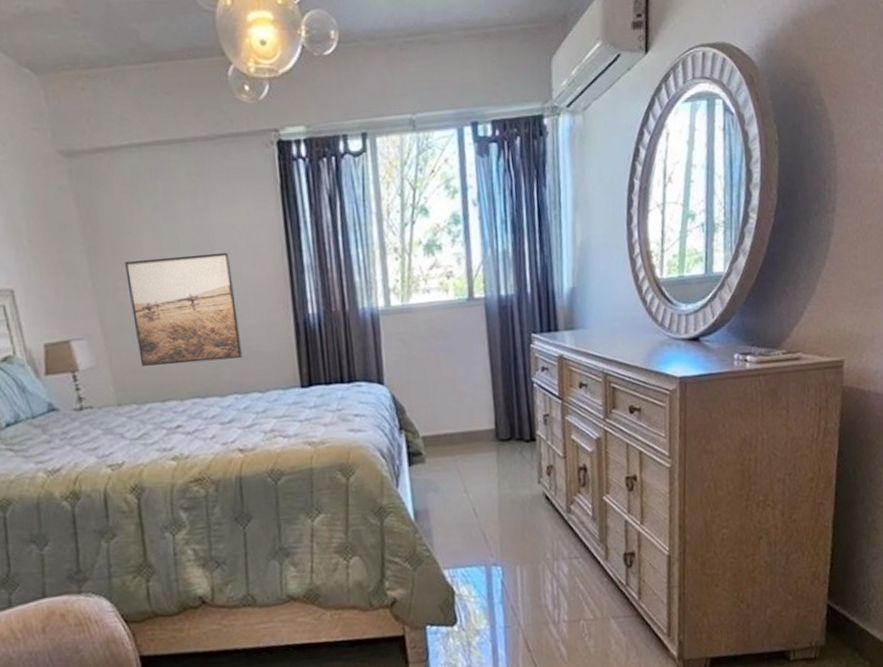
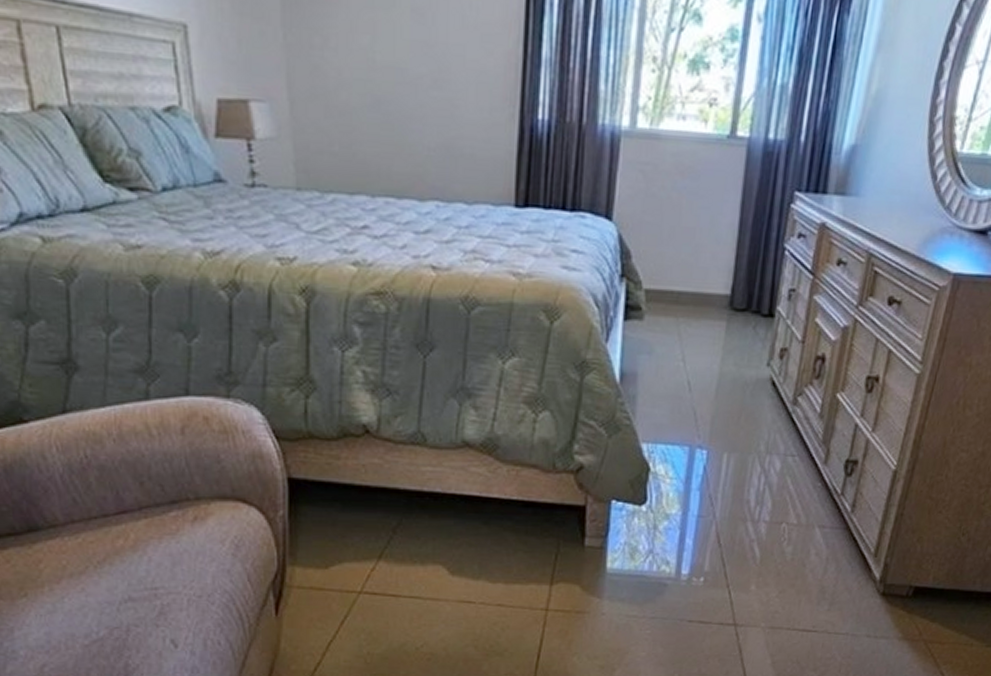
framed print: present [124,252,243,366] -> none [326,14,454,158]

